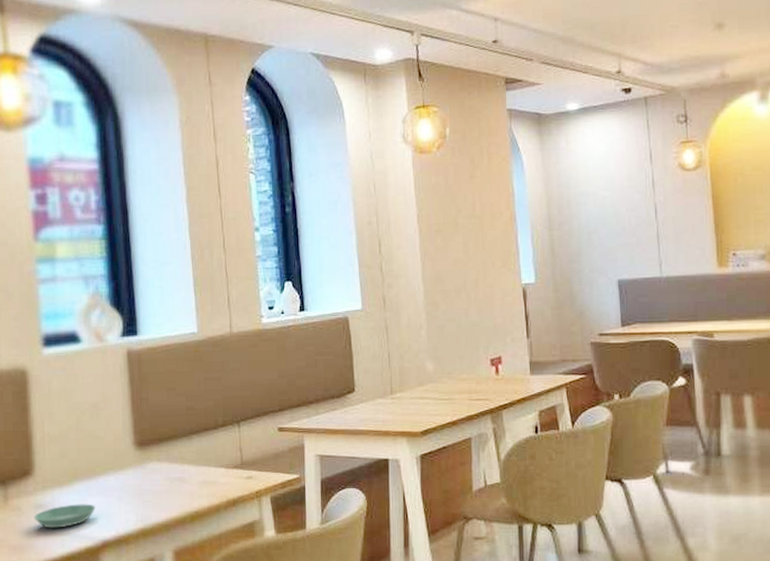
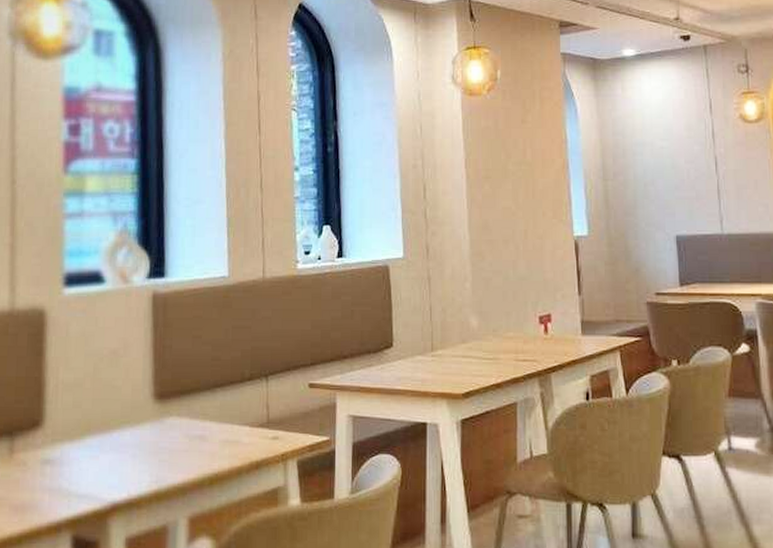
saucer: present [34,504,96,529] -> none [40,460,108,487]

